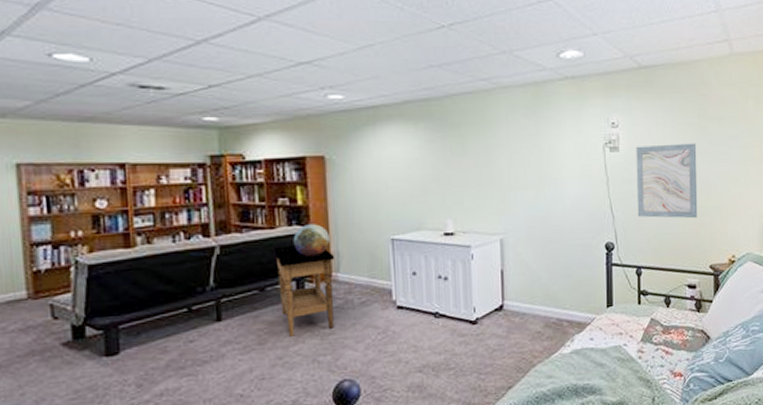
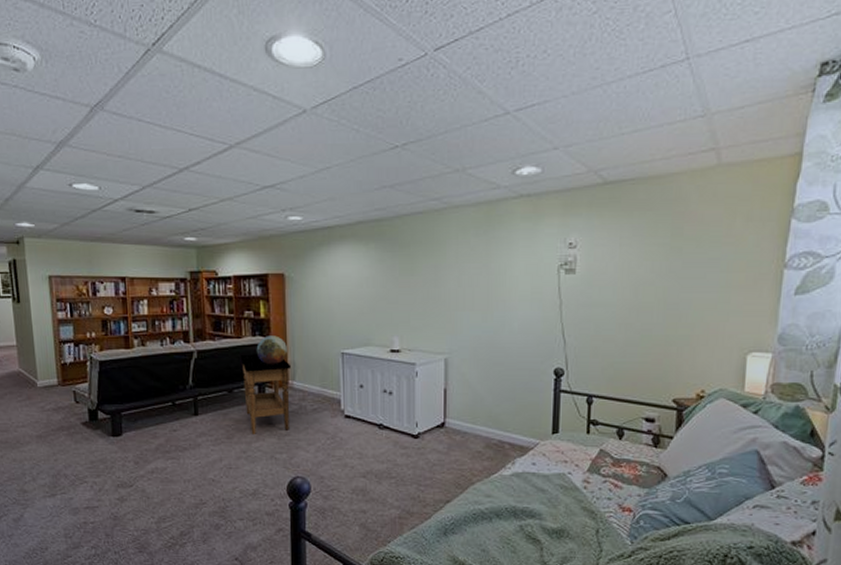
wall art: present [636,143,698,219] -> none [592,266,667,348]

